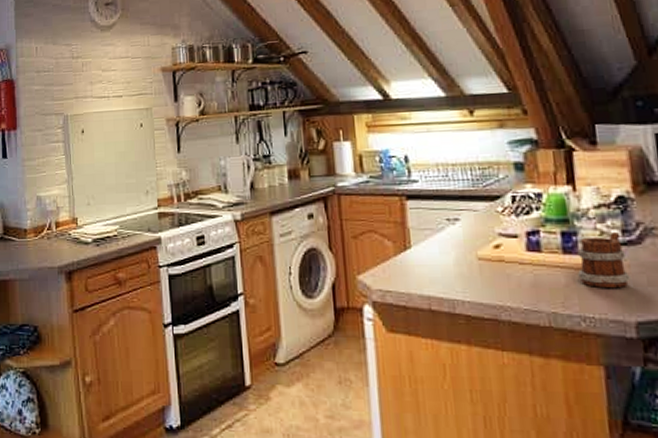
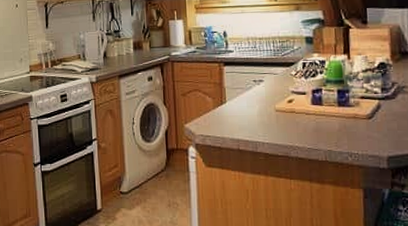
mug: present [577,231,630,287] -> none [348,89,385,131]

